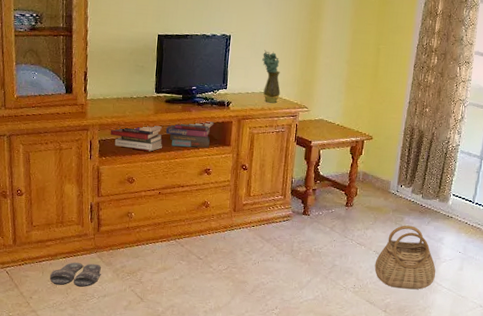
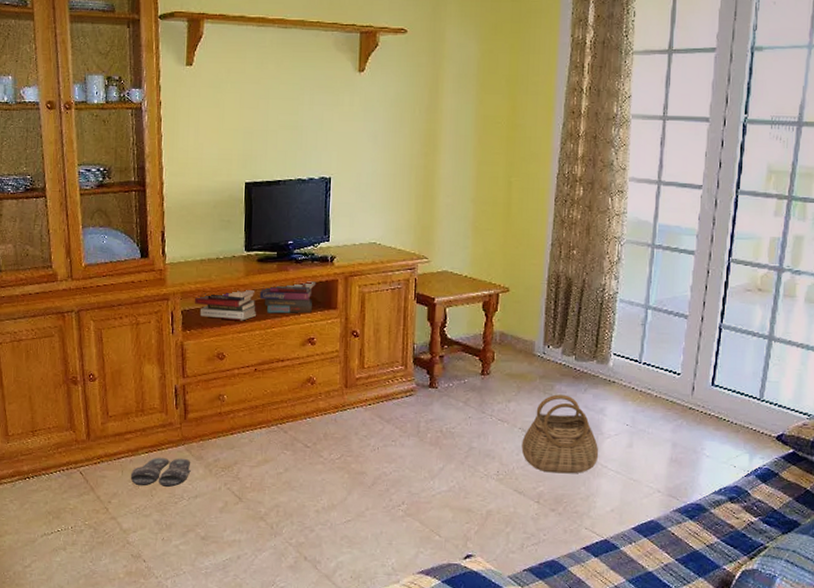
vase: present [261,49,281,103] -> none [369,192,394,255]

